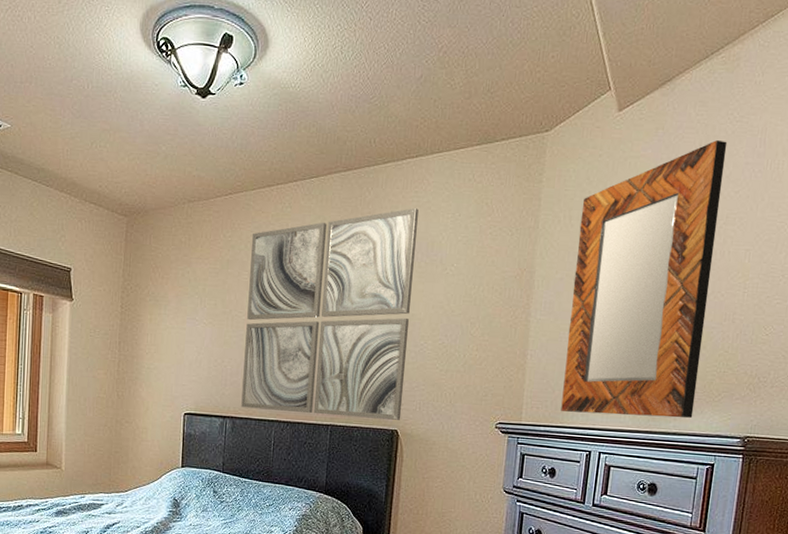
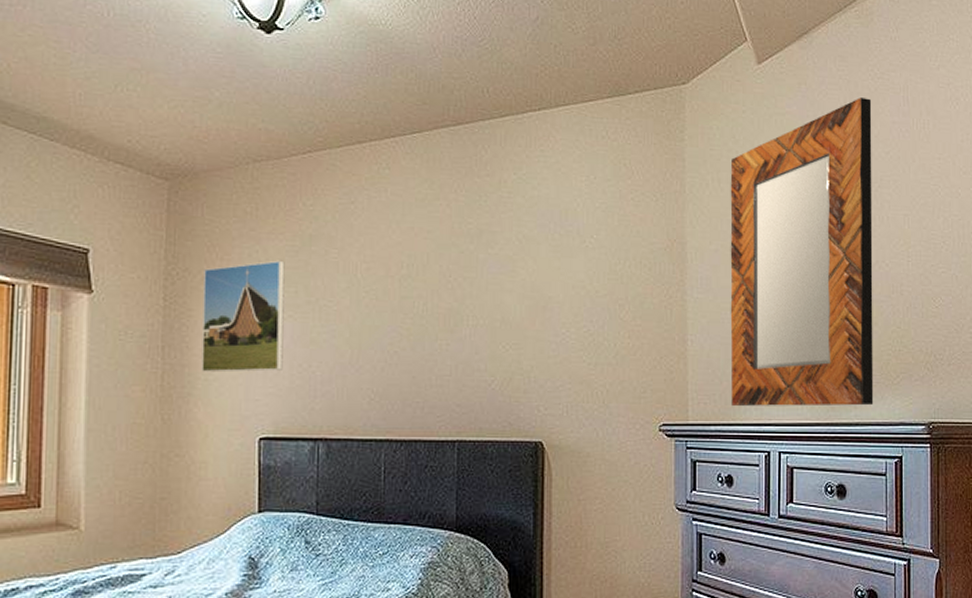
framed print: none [146,279,208,364] -> present [202,260,285,373]
wall art: present [241,208,419,420] -> none [338,170,546,429]

